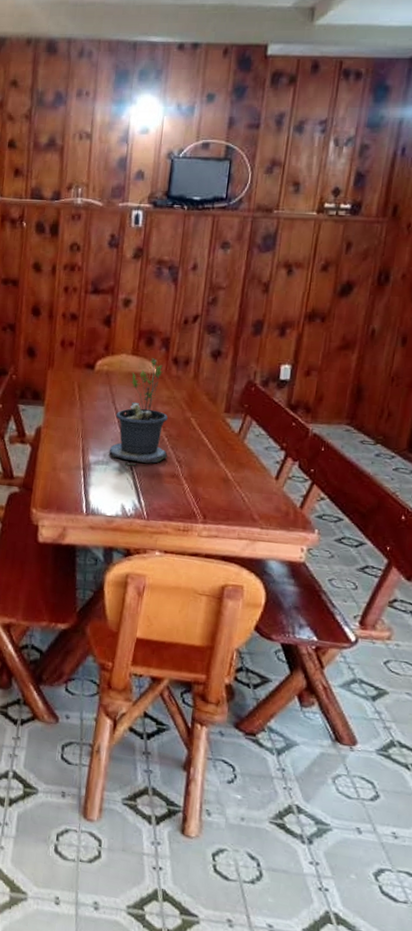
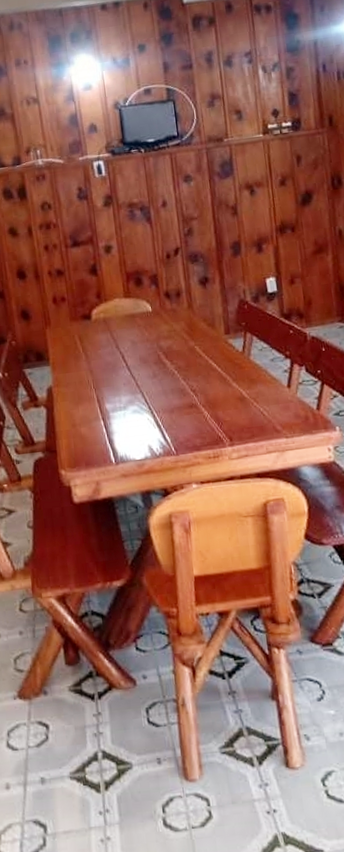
potted plant: present [109,358,168,466] -> none [122,297,182,406]

